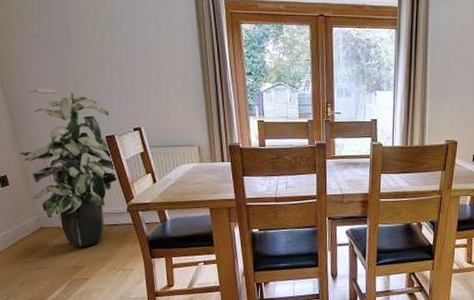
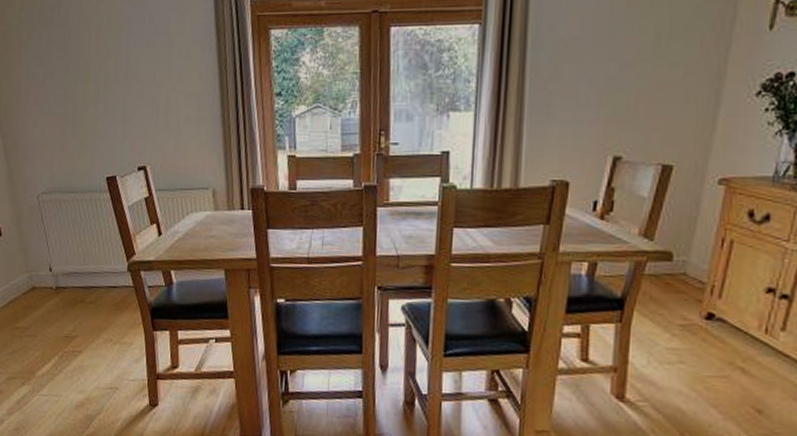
indoor plant: present [20,87,118,247] -> none [14,120,118,313]

